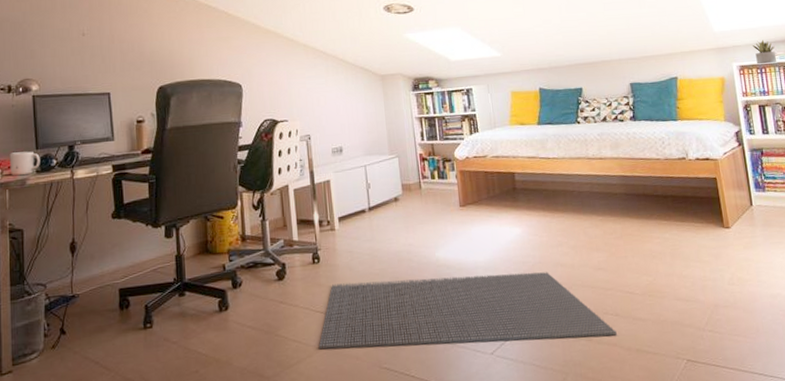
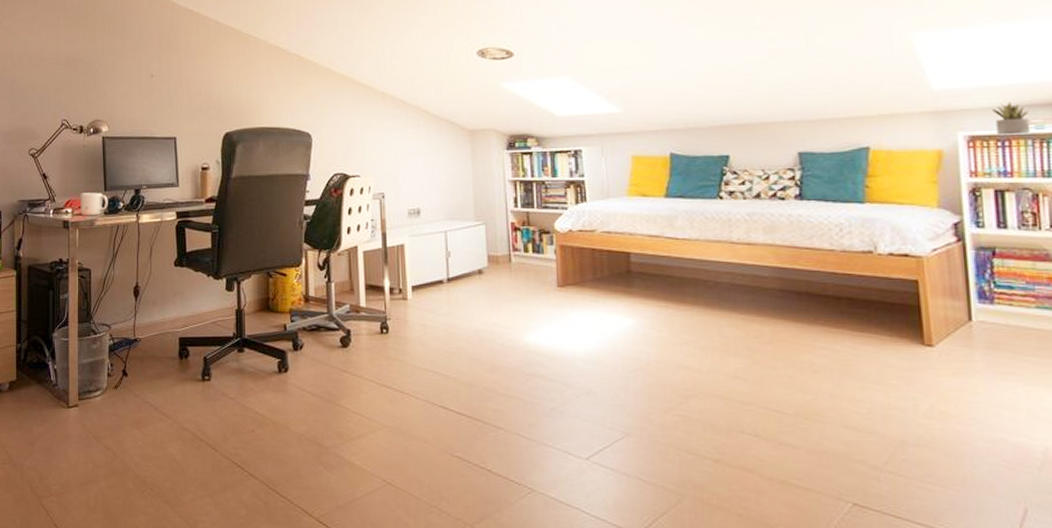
floor mat: present [319,272,617,350] -> none [384,358,755,460]

